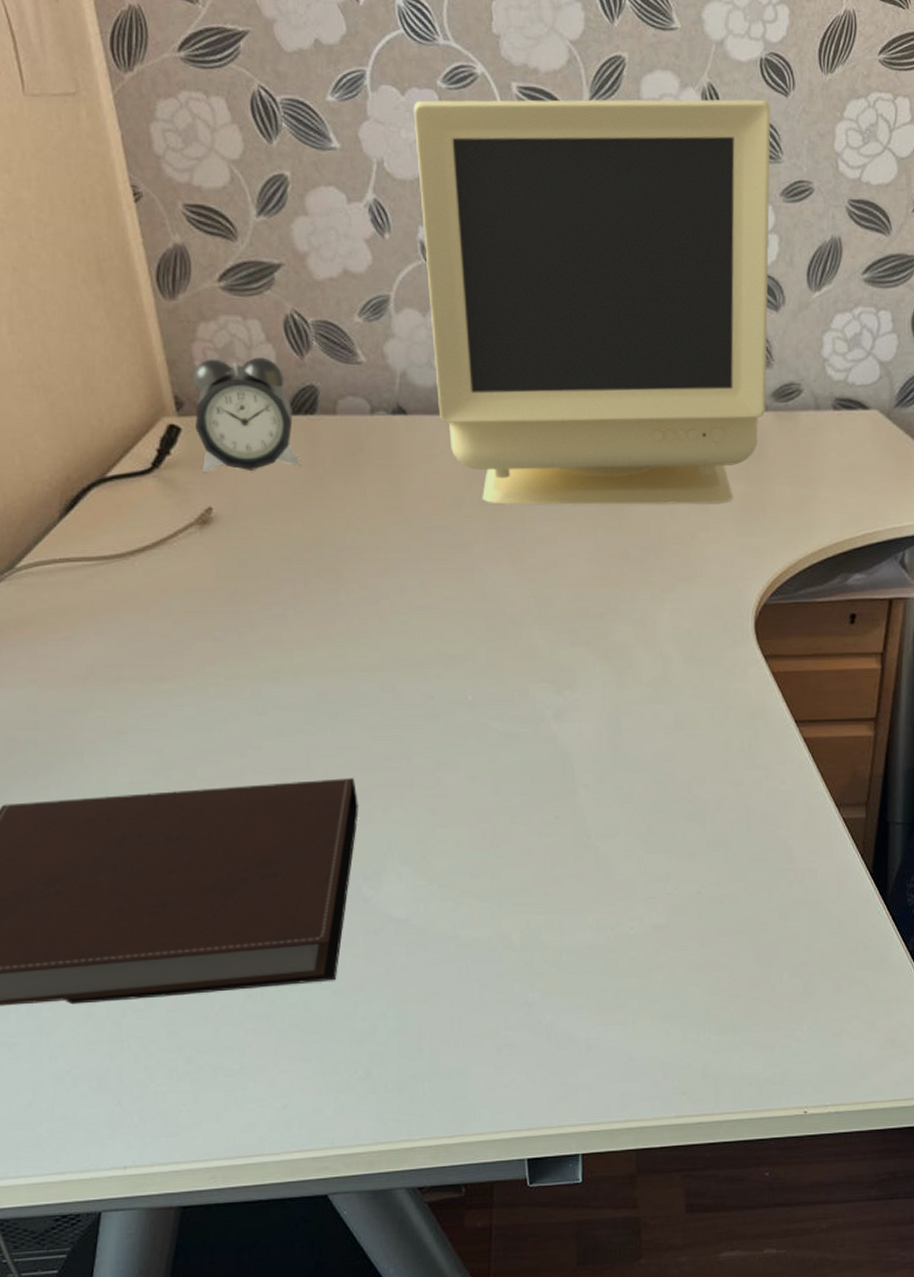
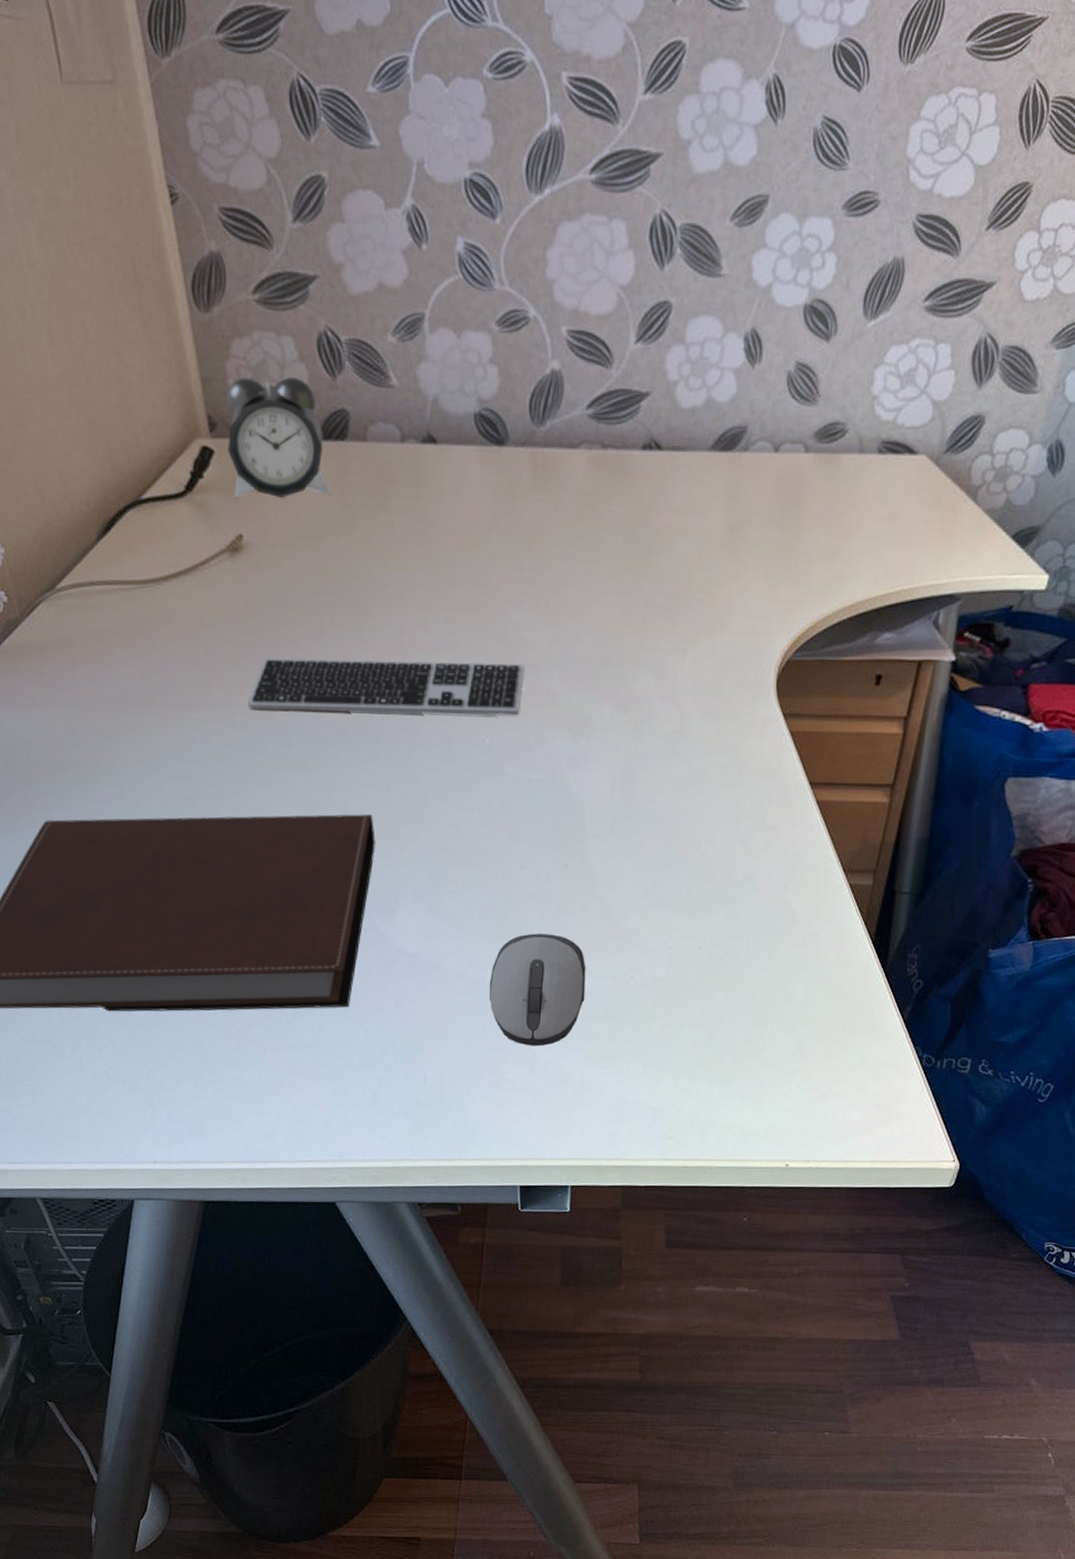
keyboard: none [220,621,505,678] -> present [247,658,525,716]
monitor: present [413,99,771,504] -> none [457,92,841,551]
computer mouse: none [485,888,585,1007] -> present [490,933,586,1046]

